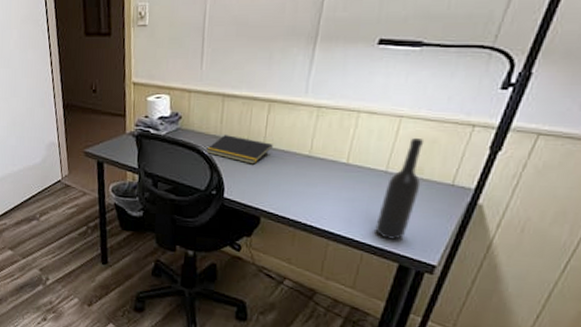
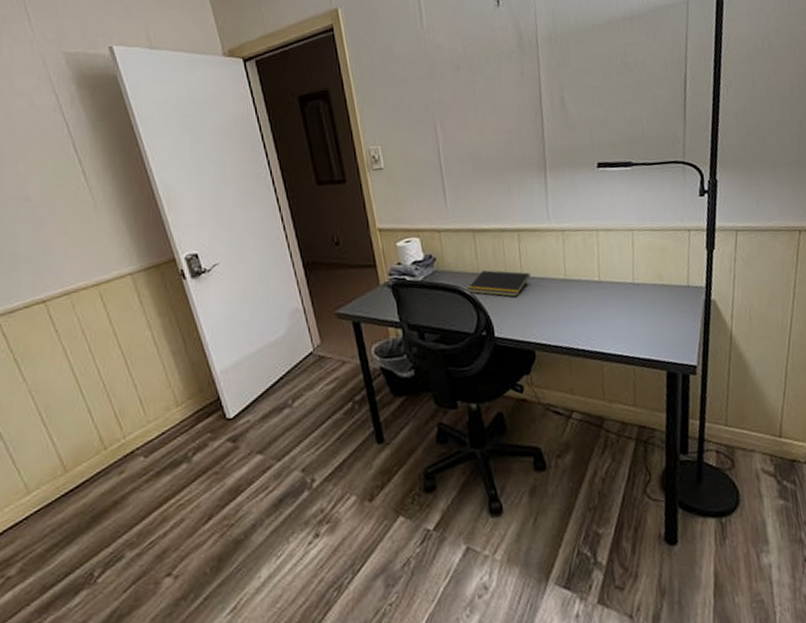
bottle: present [375,138,425,240] -> none [637,248,665,349]

